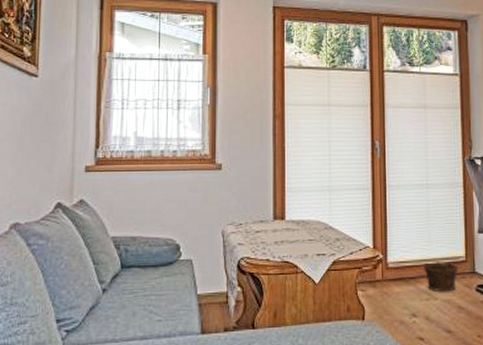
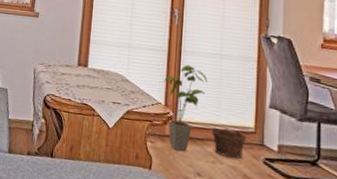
house plant: none [370,200,415,294] -> present [164,65,207,151]

